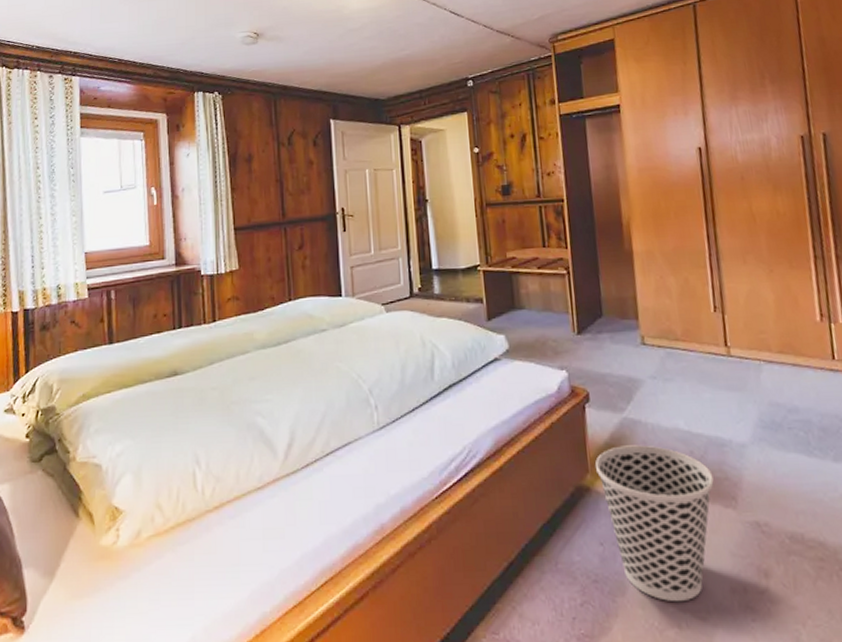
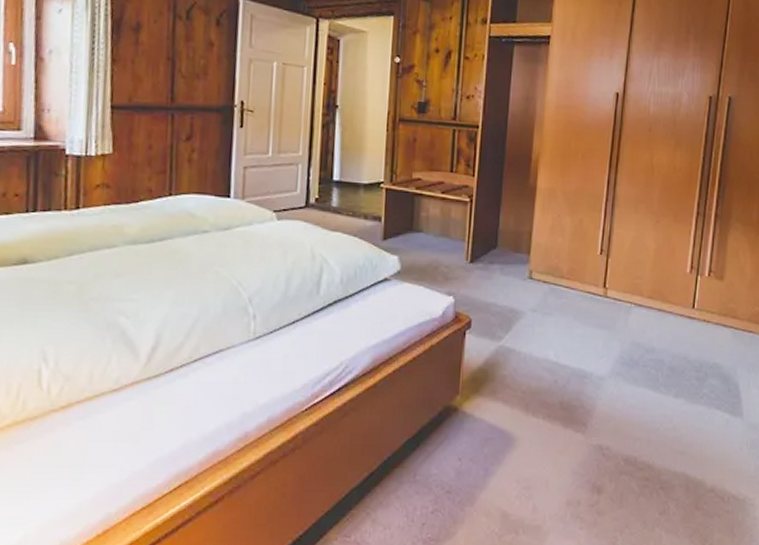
wastebasket: present [595,445,714,601] -> none [466,371,570,511]

